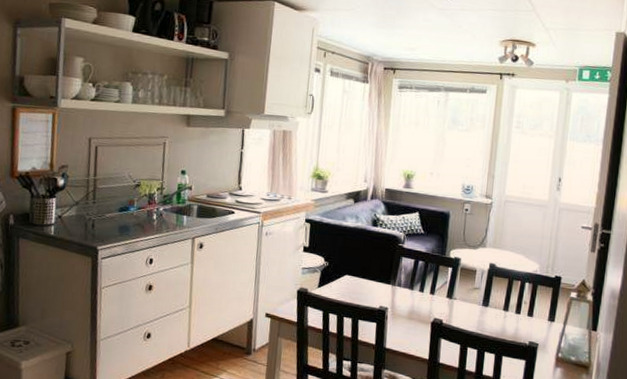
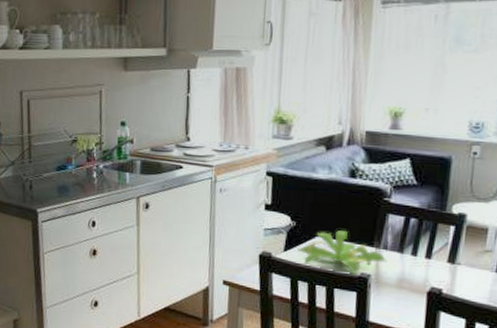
plant: none [329,270,401,309] -> present [297,230,388,276]

